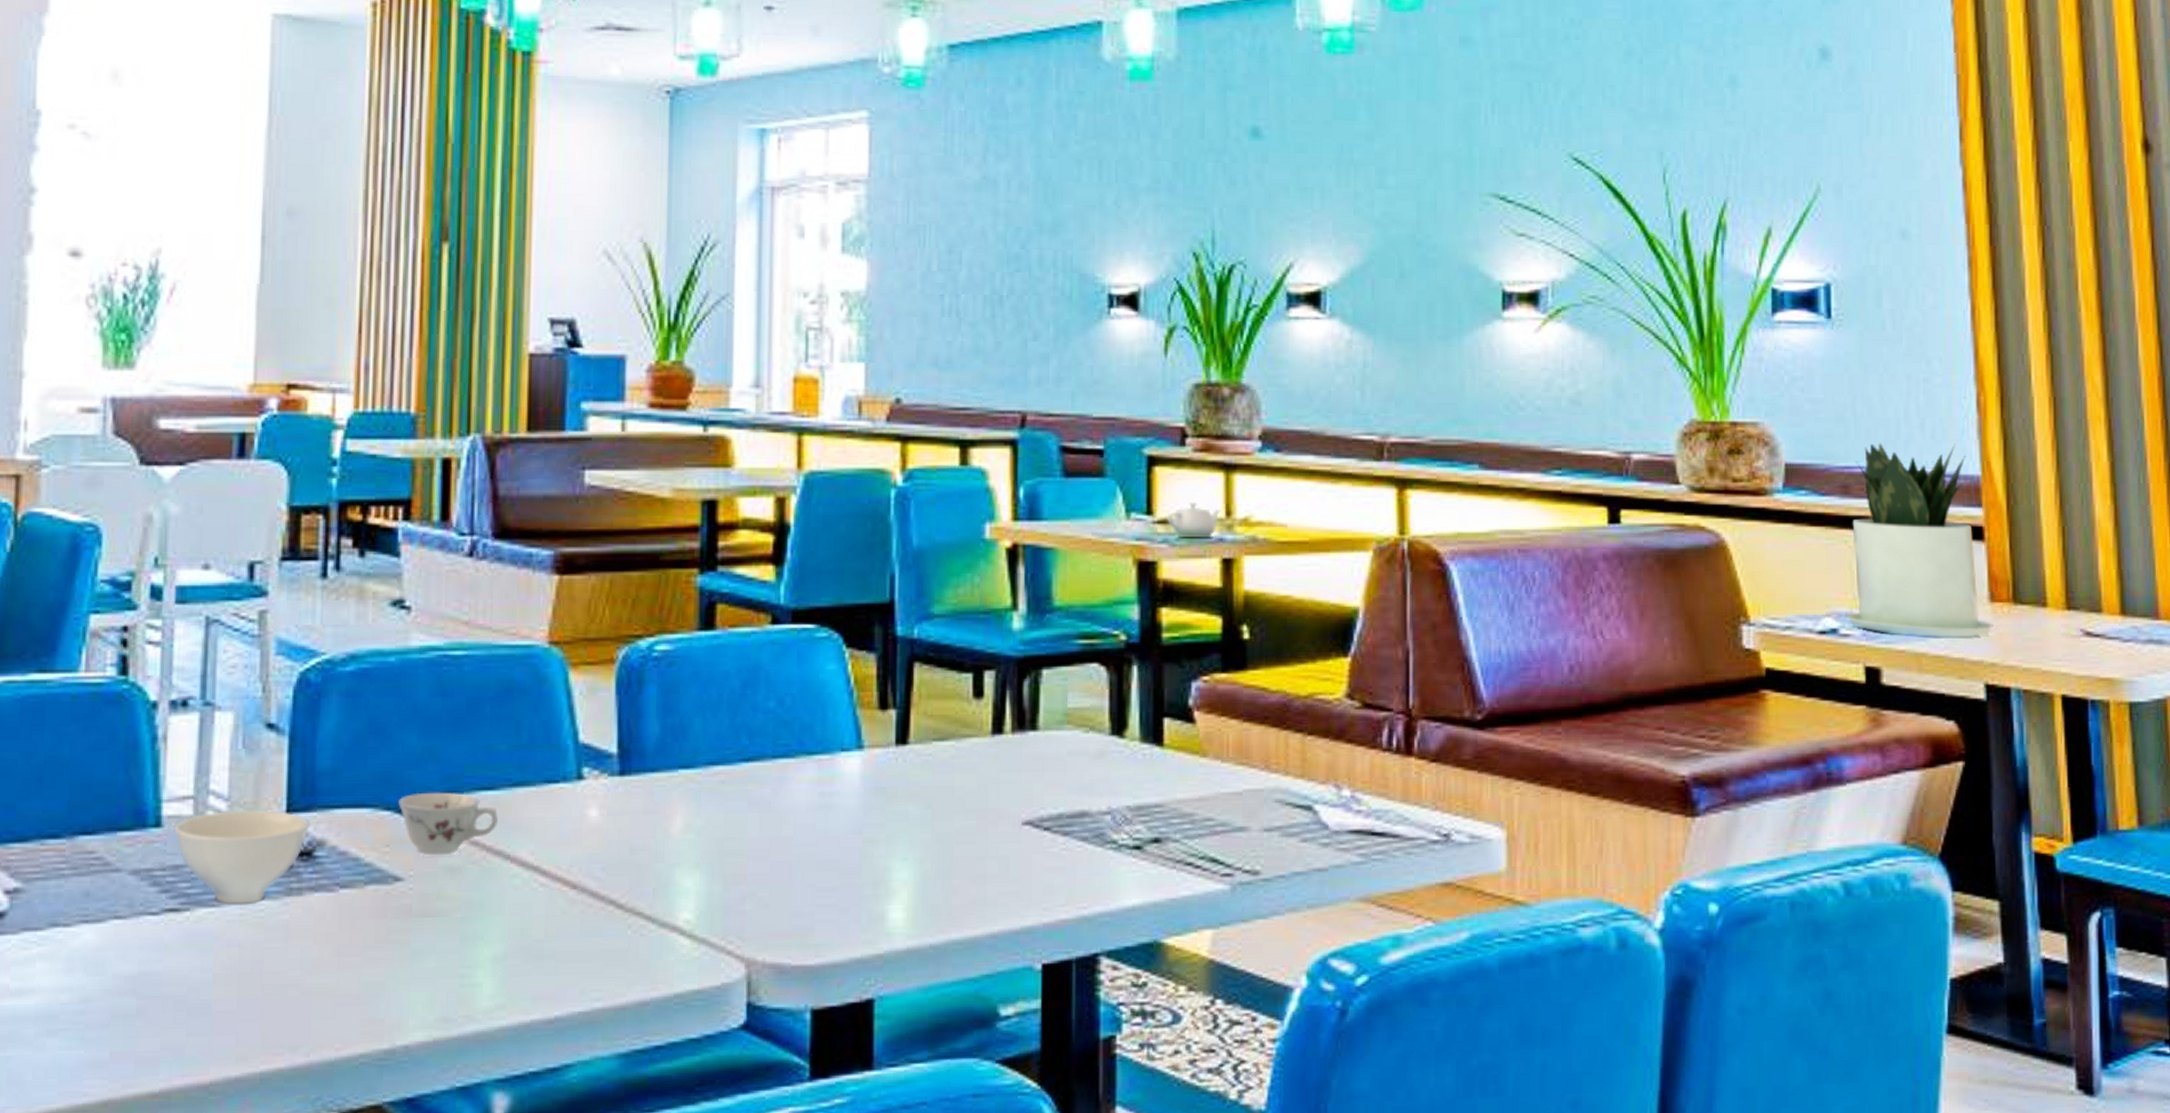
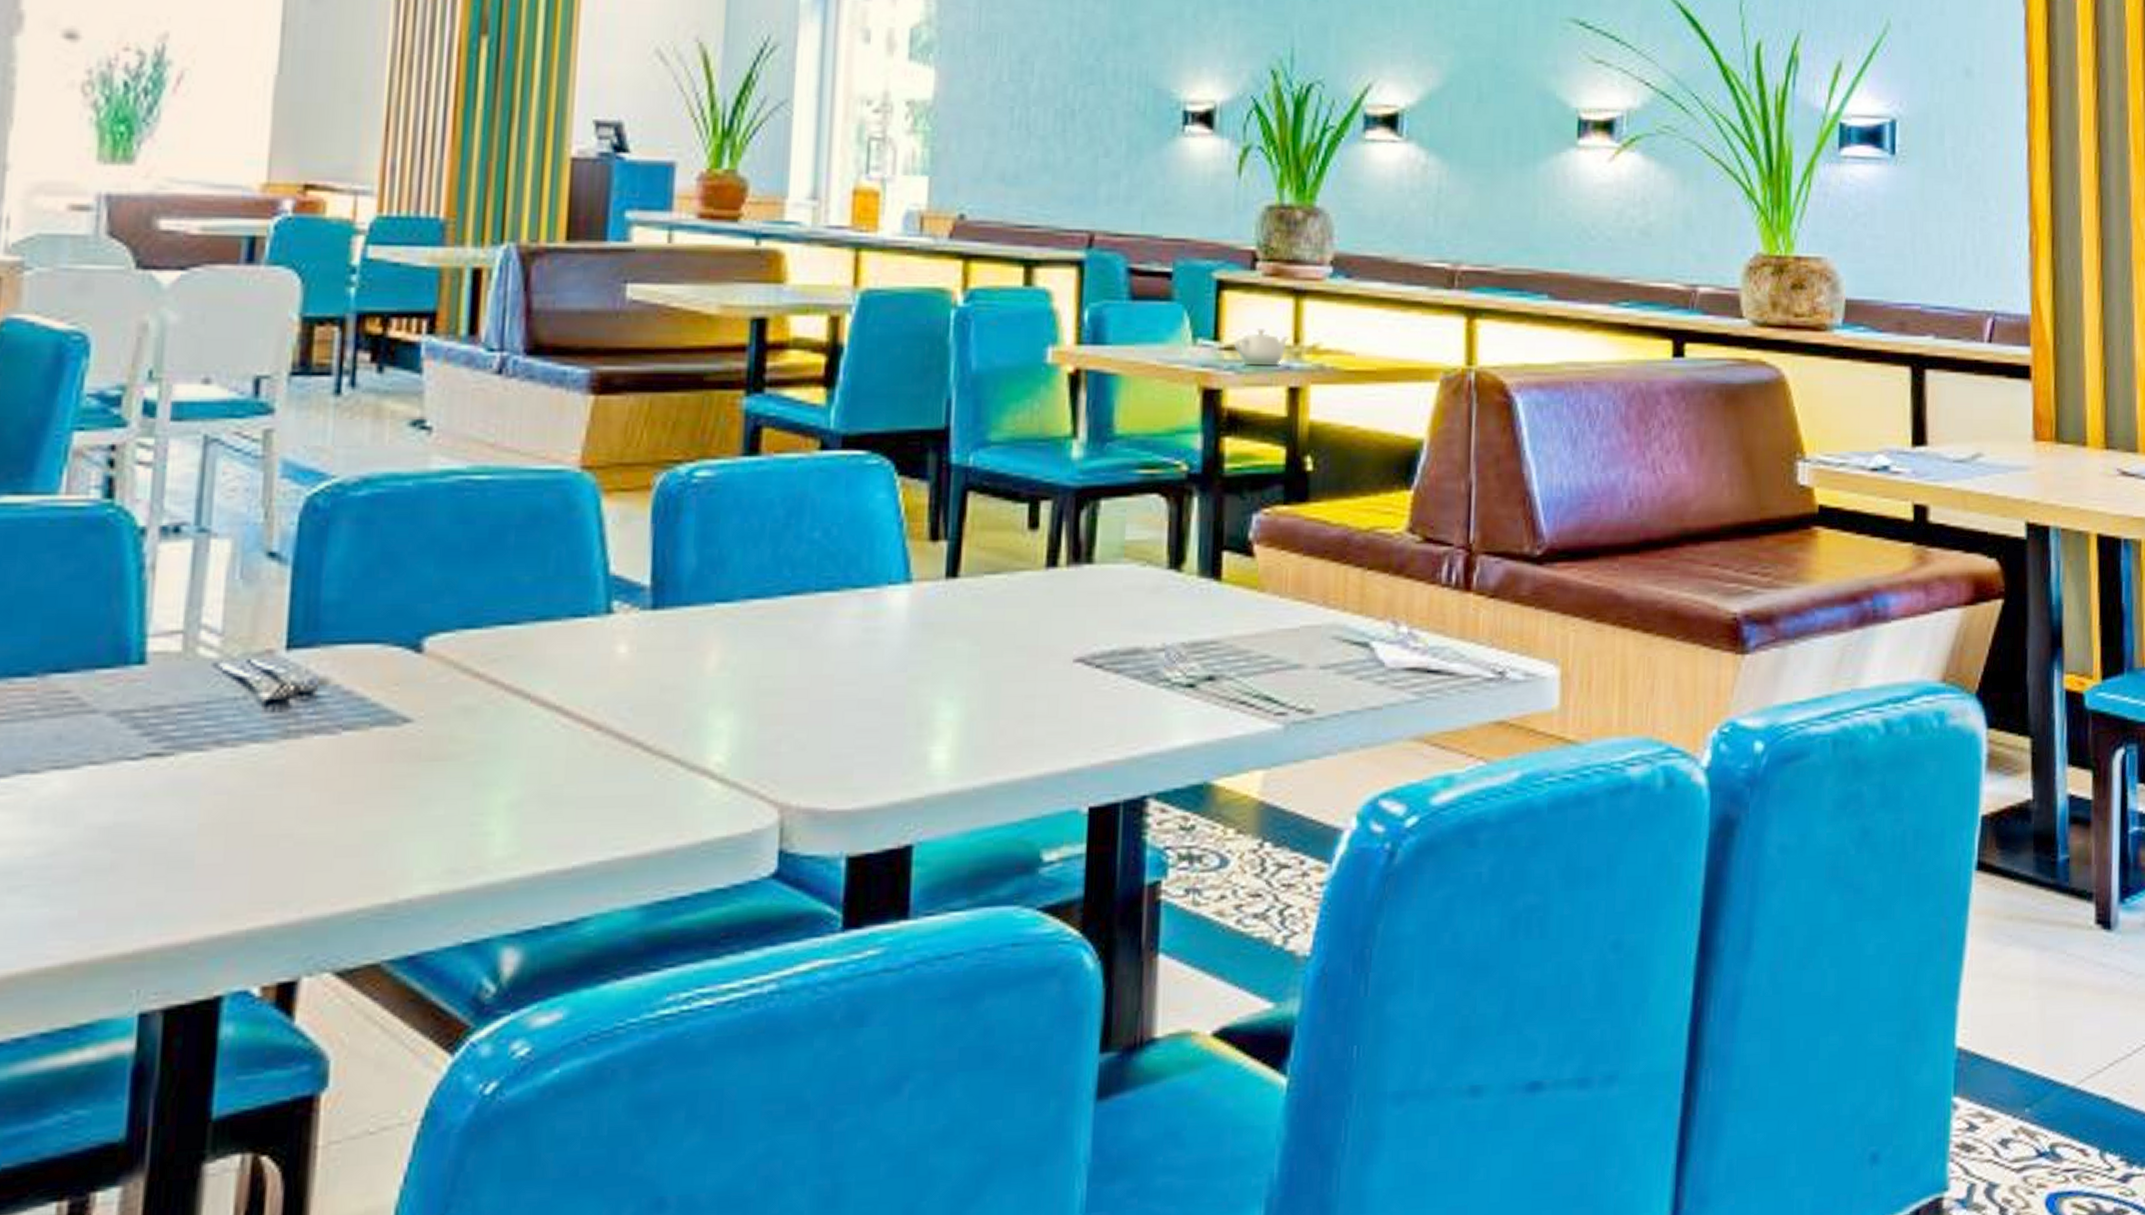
bowl: present [174,809,311,906] -> none [159,645,313,750]
teacup: present [398,792,498,856] -> none [410,626,519,696]
planter: present [1845,443,1993,637] -> none [1897,281,2036,475]

